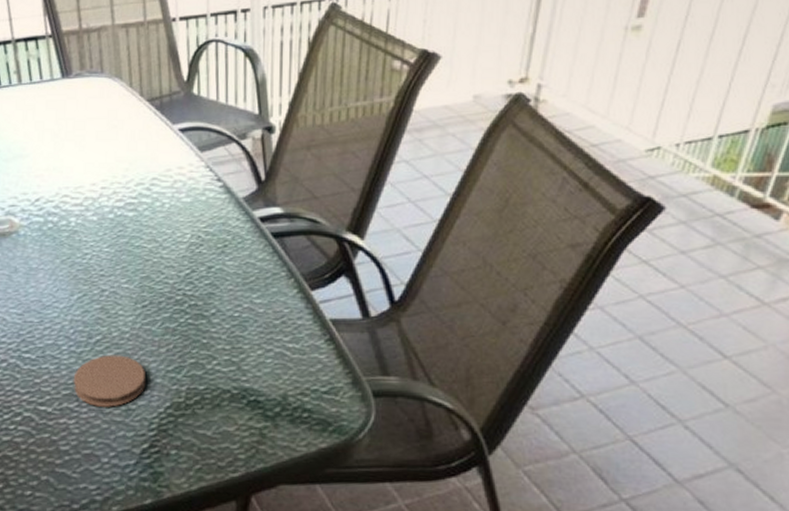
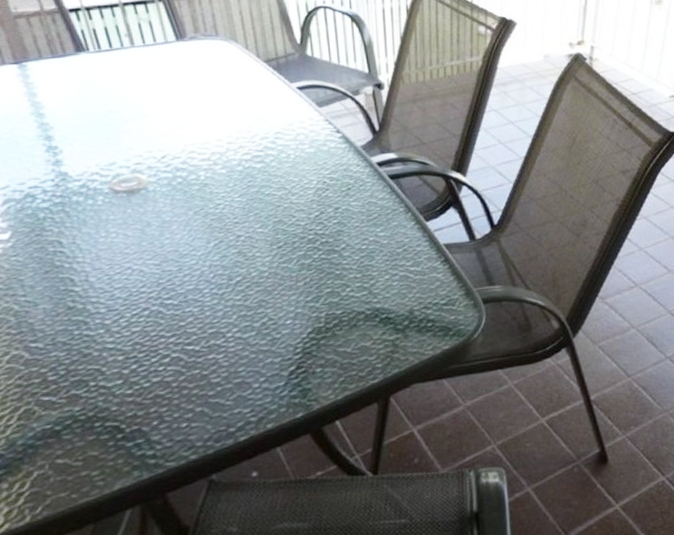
coaster: present [73,355,145,407] -> none [217,292,287,340]

